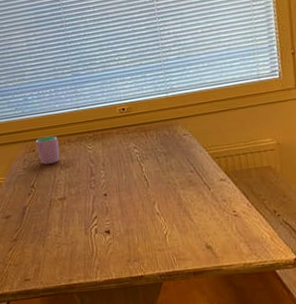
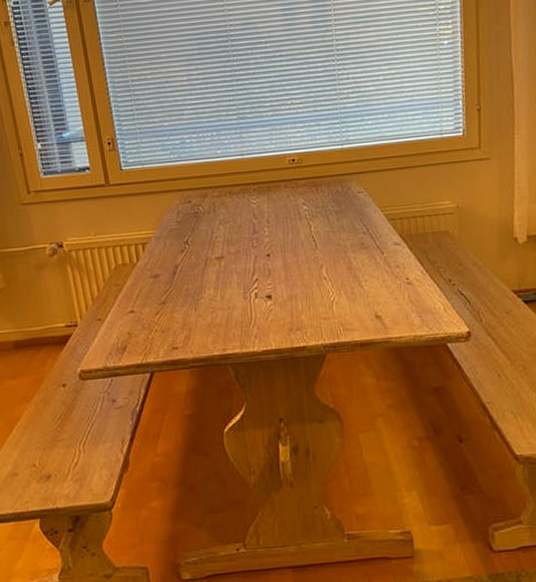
cup: present [35,136,60,165] -> none [192,186,219,218]

